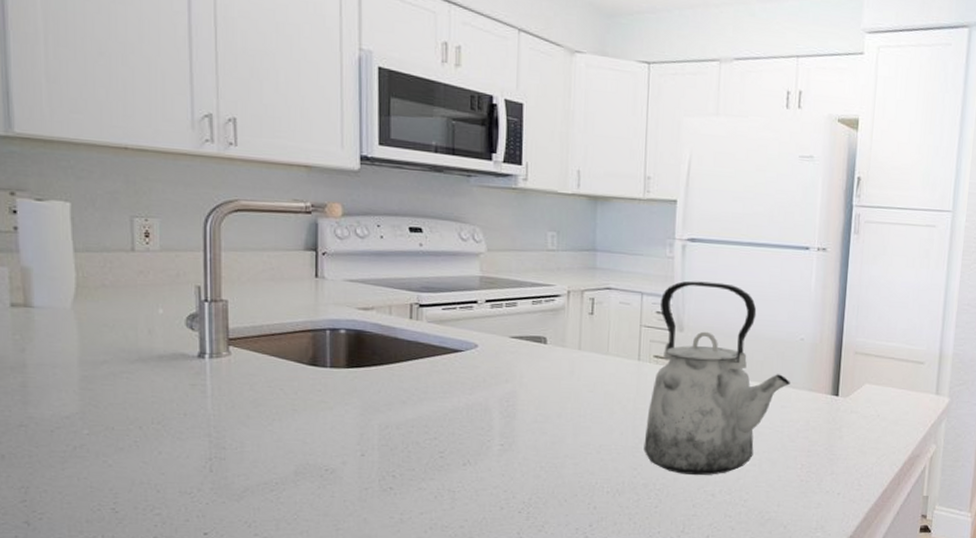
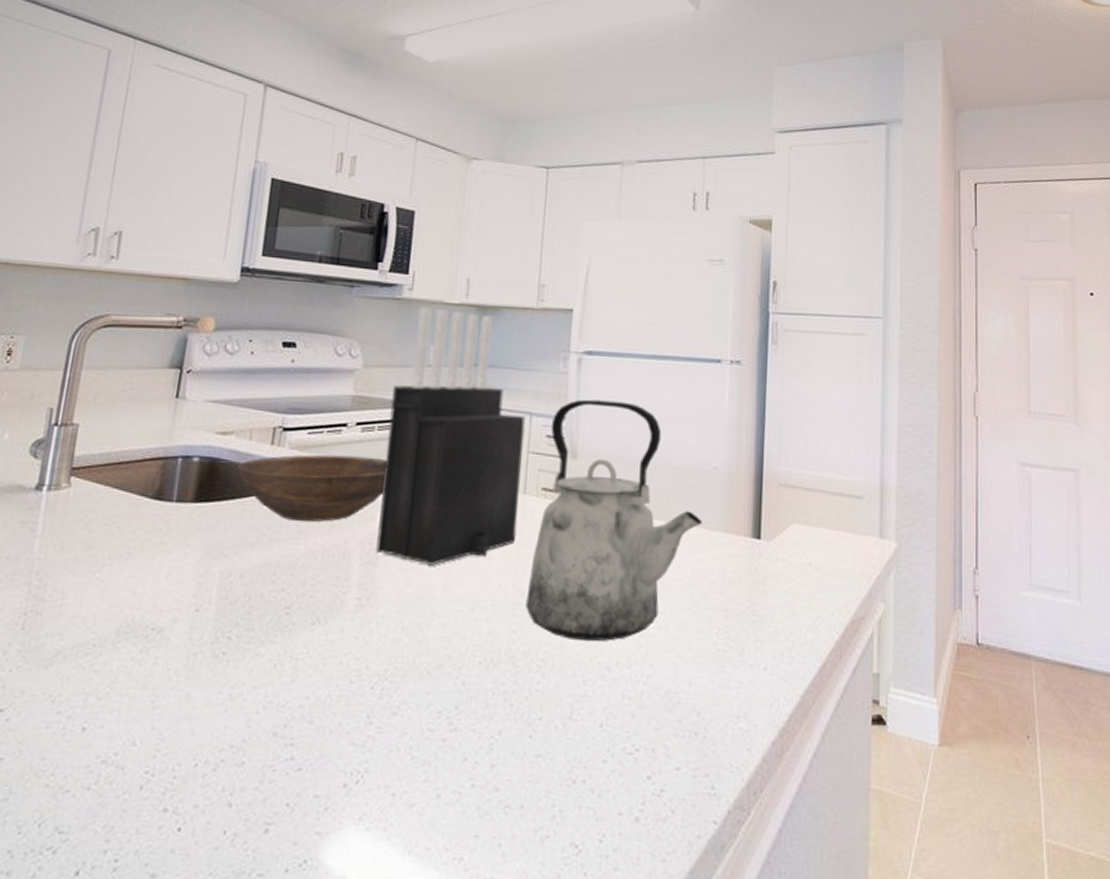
bowl: none [381,327,517,384] -> present [237,454,387,522]
knife block: none [513,196,638,419] -> present [376,306,525,566]

